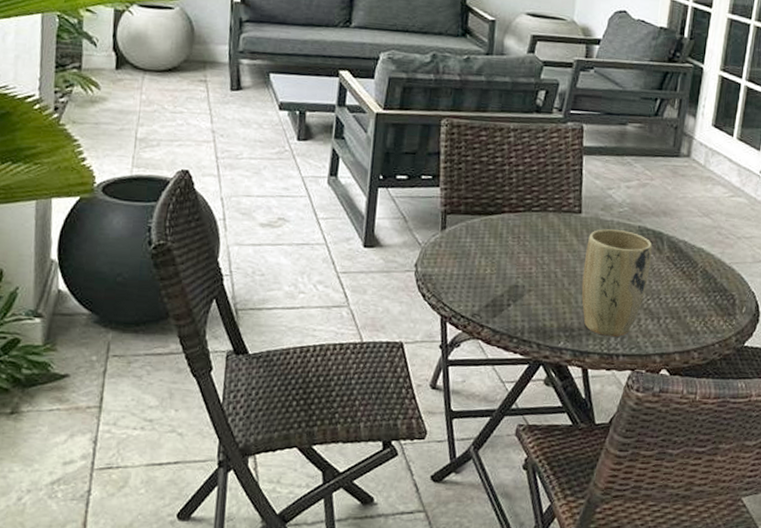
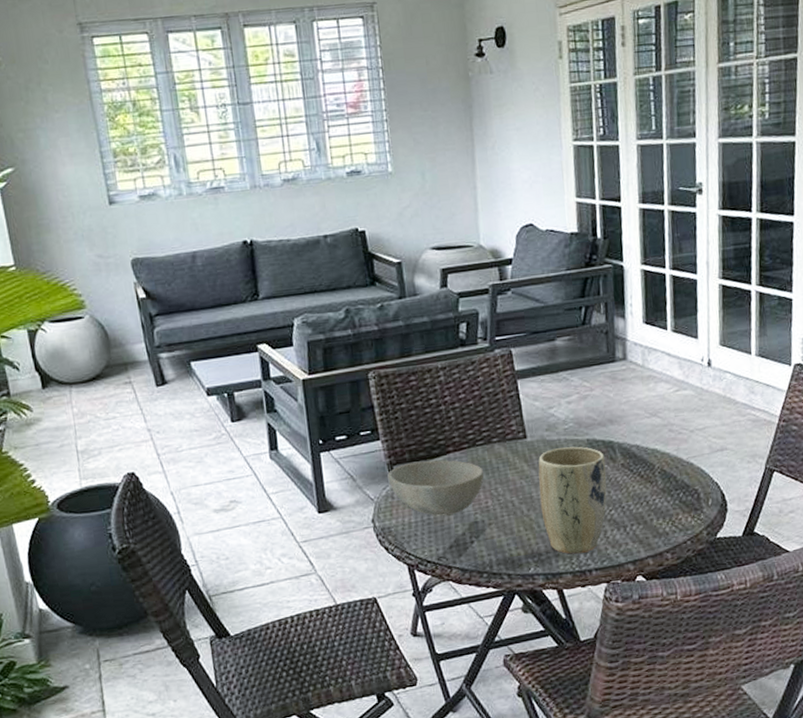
bowl: none [439,215,534,274] -> present [387,460,484,516]

